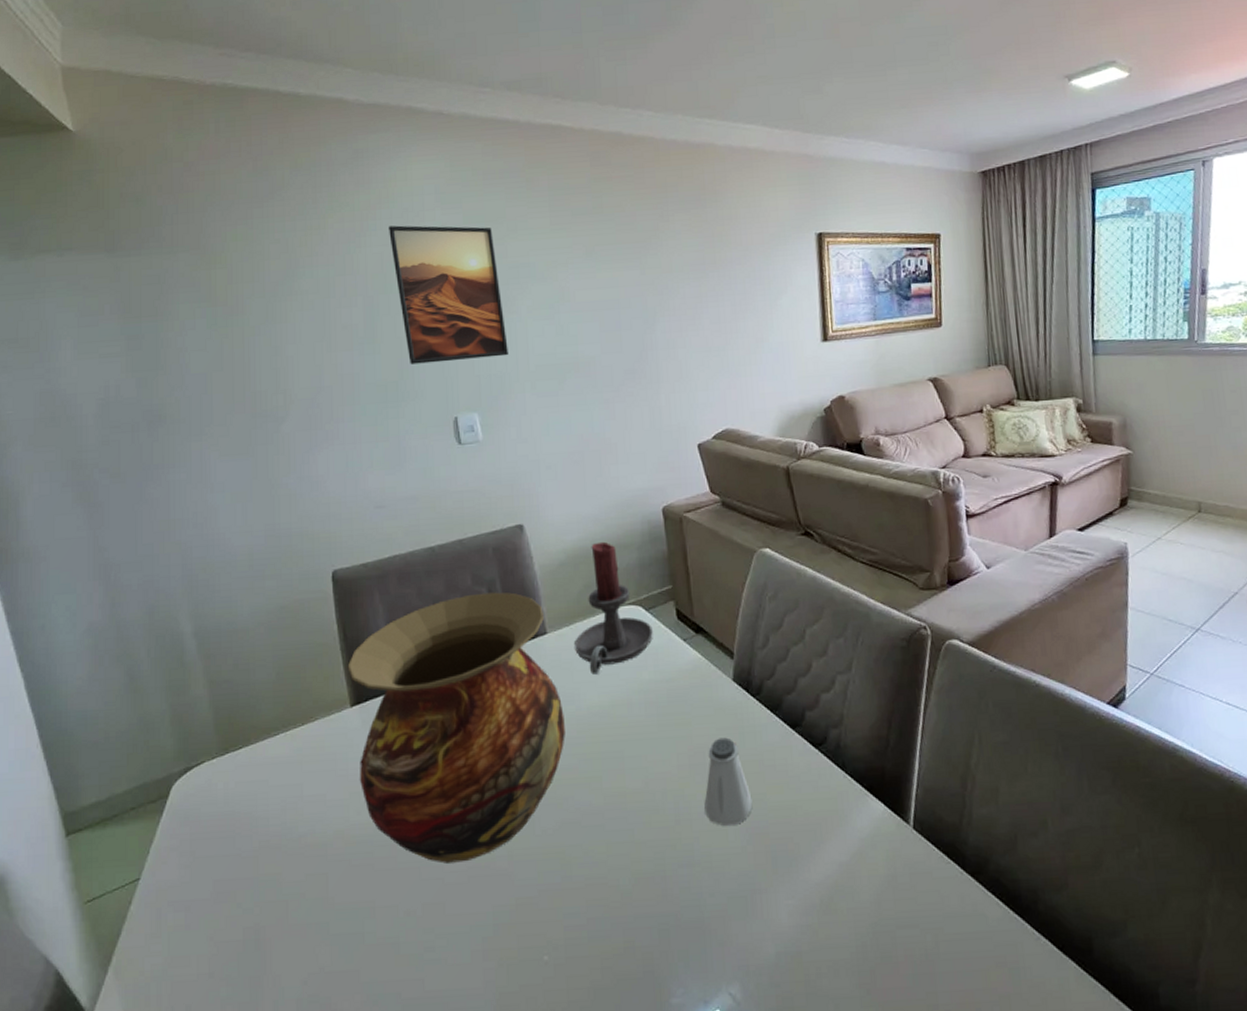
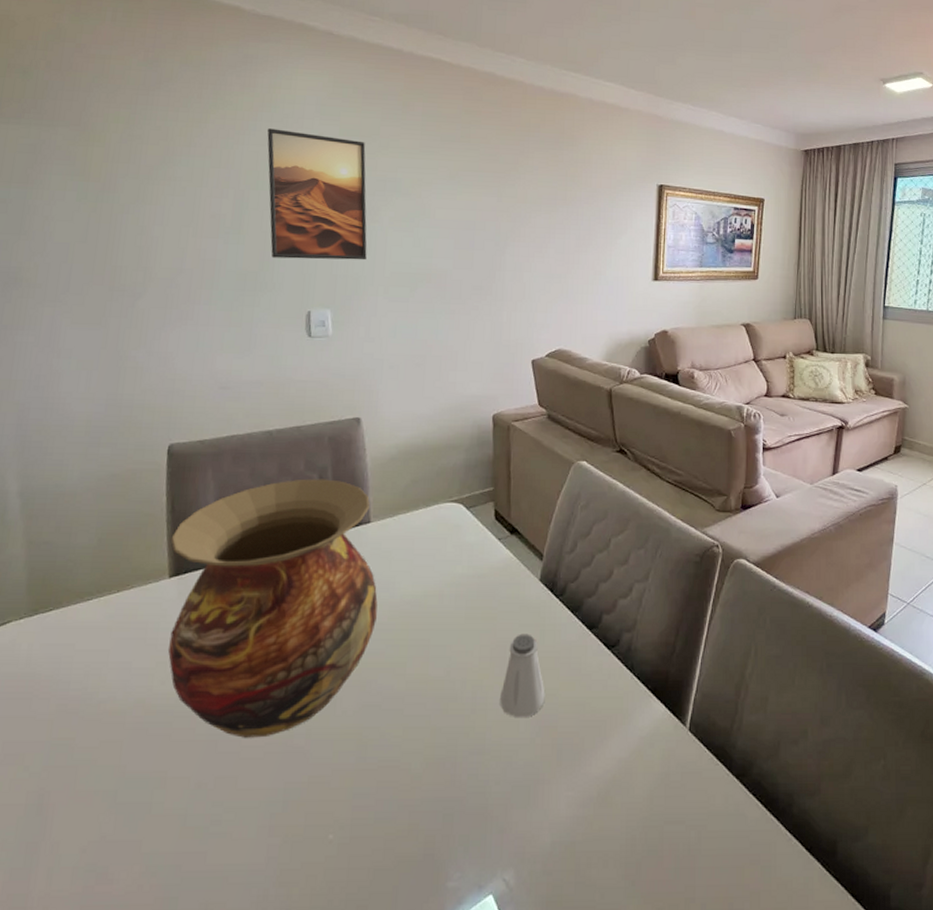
candle holder: present [575,541,653,675] -> none [395,441,471,565]

